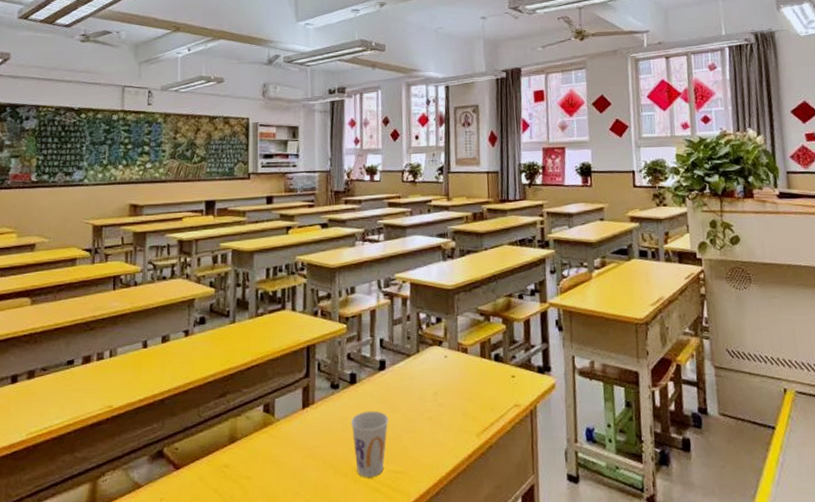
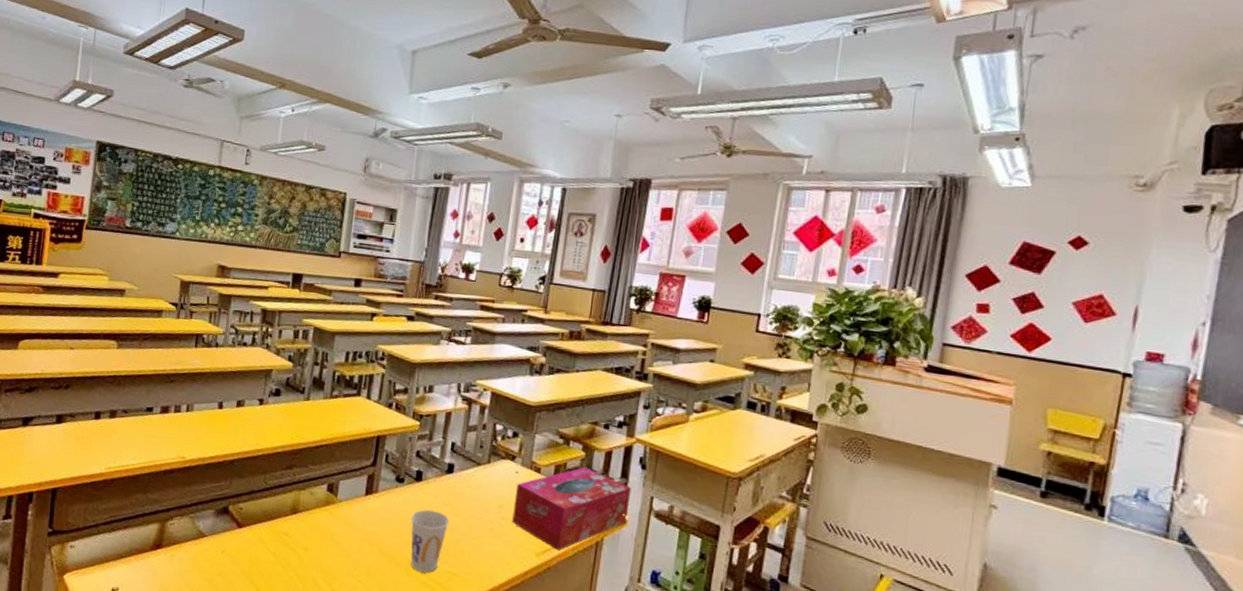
tissue box: none [447,339,555,426] -> present [512,466,631,550]

